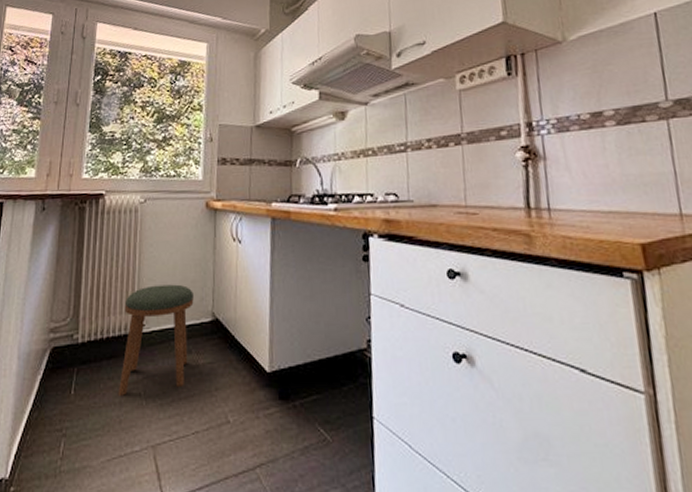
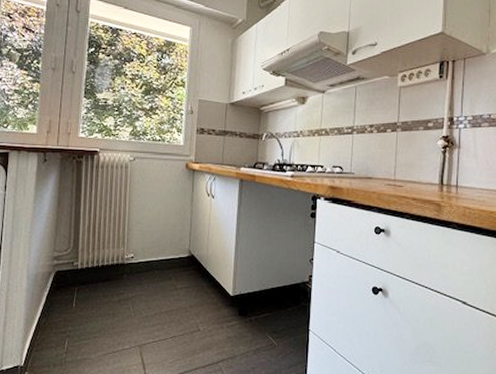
stool: present [118,284,194,396] -> none [111,227,174,309]

